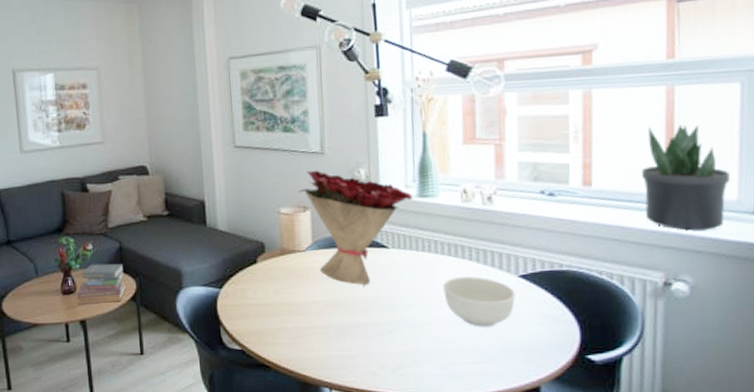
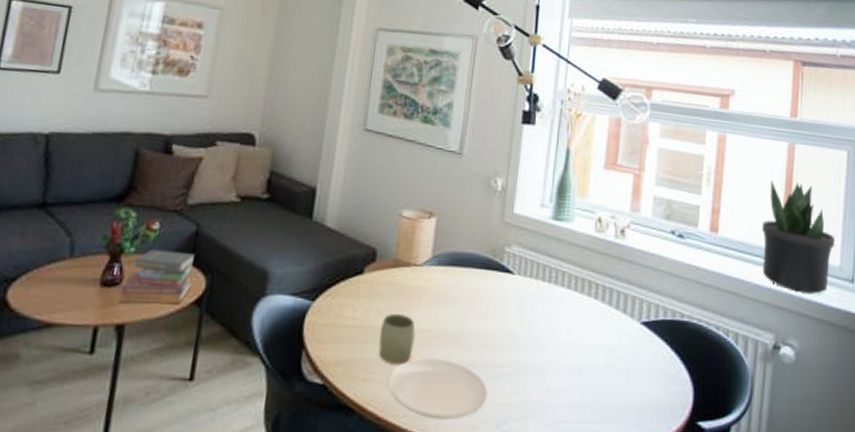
mug: none [280,291,310,331] -> present [378,314,416,365]
plate: none [293,323,381,369] -> present [387,358,488,420]
flower bouquet: present [297,170,413,285] -> none [426,171,547,315]
bowl: present [443,276,516,327] -> none [564,317,637,380]

